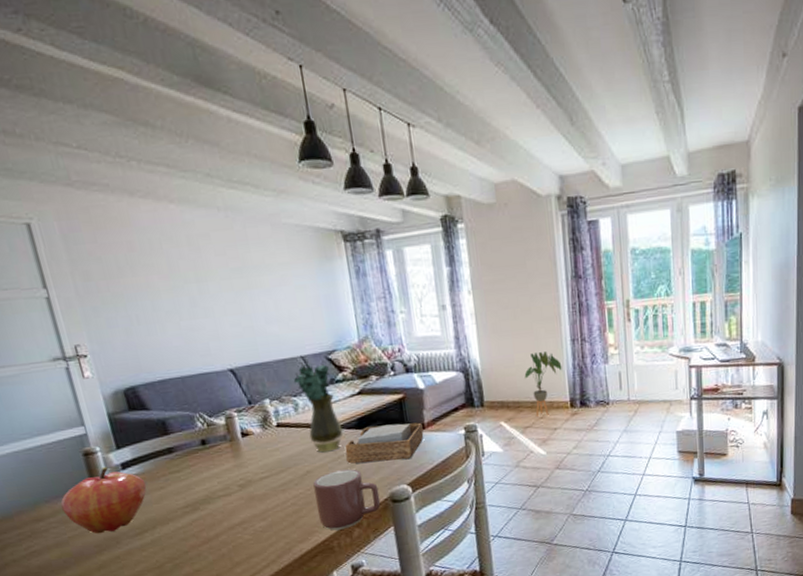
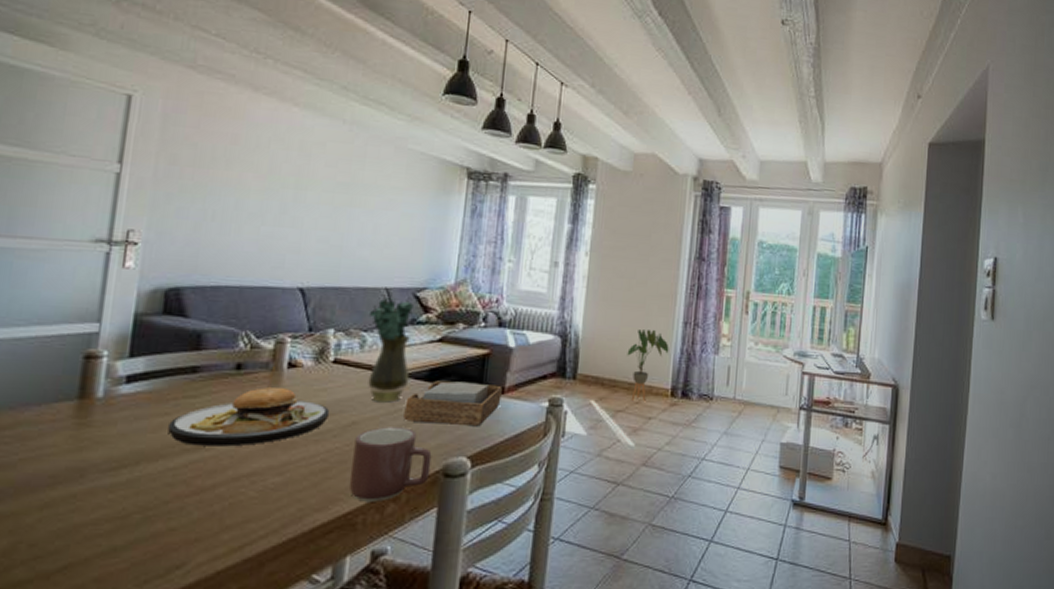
fruit: present [60,466,147,534] -> none [27,375,149,461]
plate: none [166,438,287,508] -> present [168,366,330,447]

